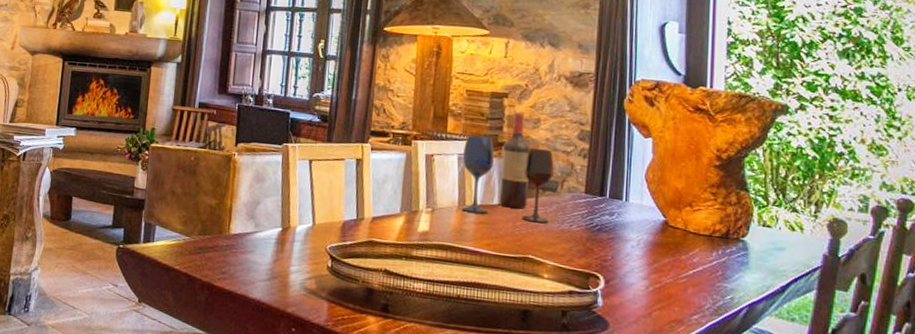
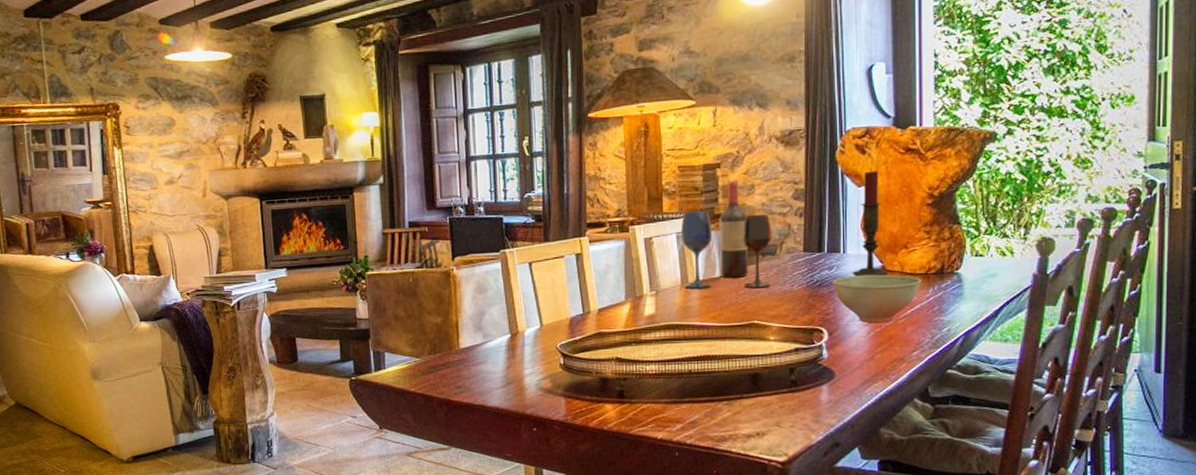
bowl: none [612,225,705,280] -> present [833,274,921,324]
candle: none [633,120,671,231] -> present [851,167,888,277]

